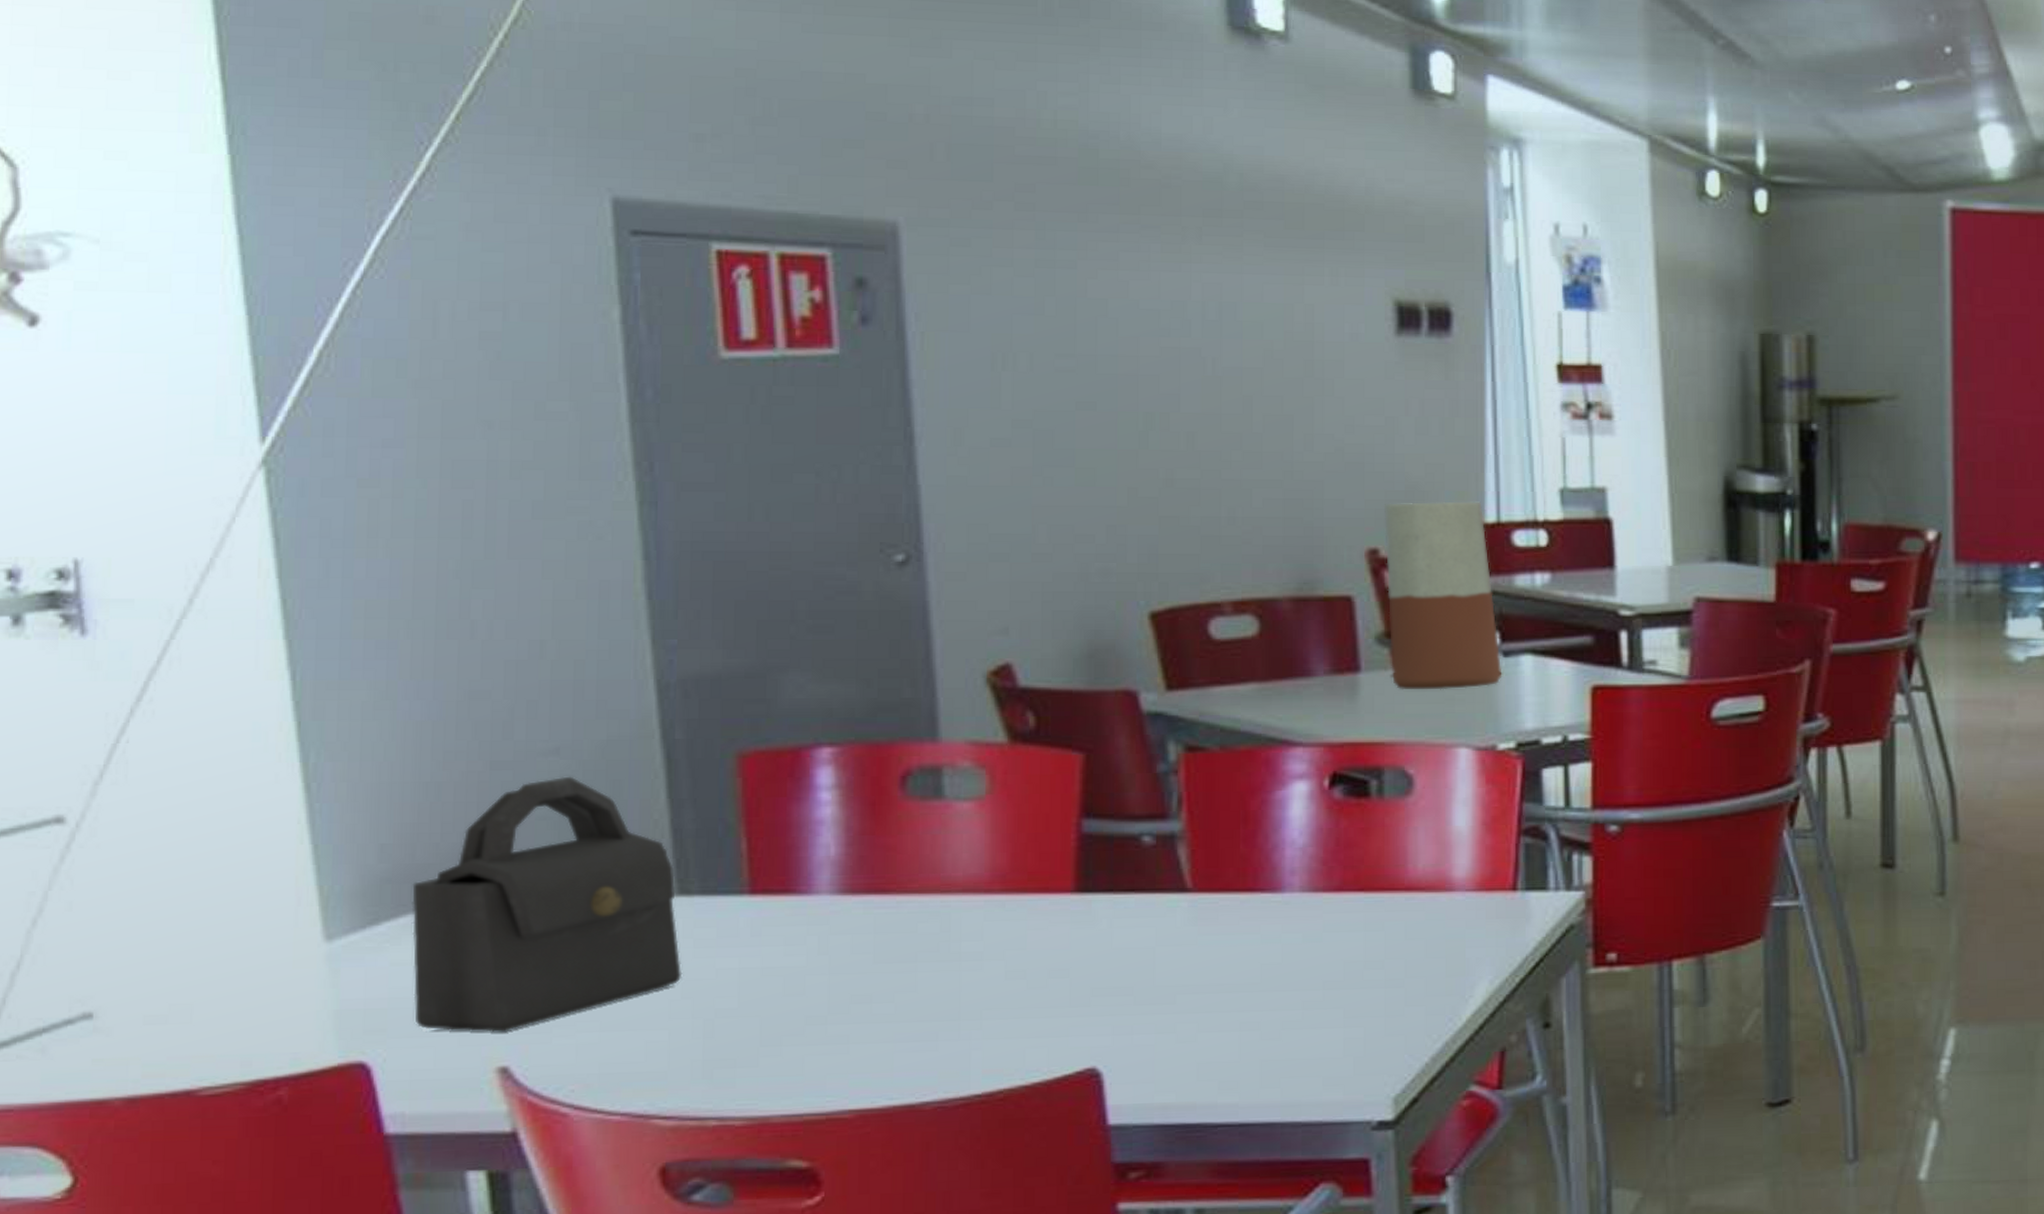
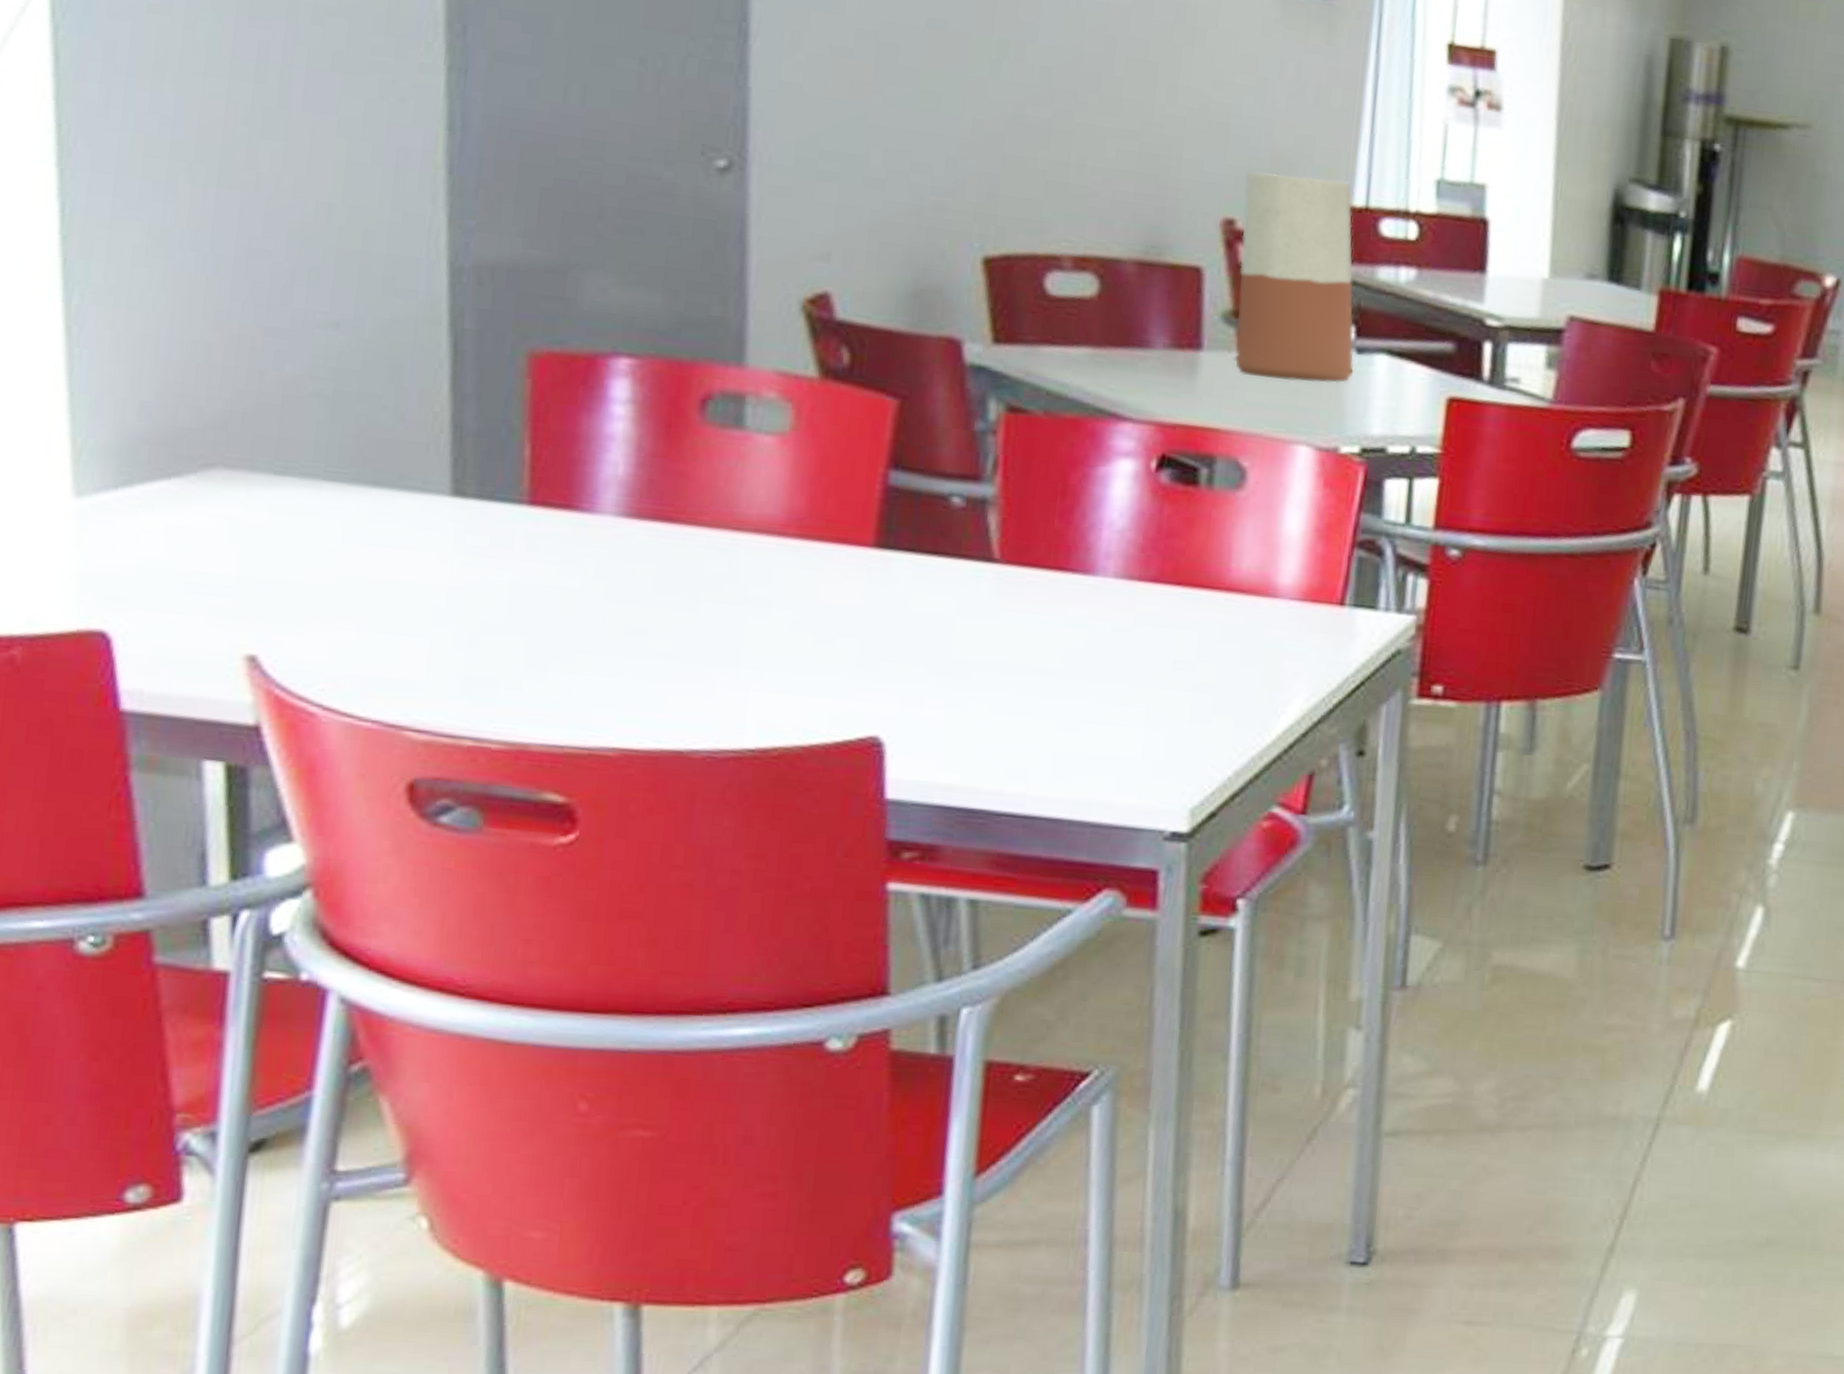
handbag: present [412,776,683,1032] -> none [163,353,451,618]

